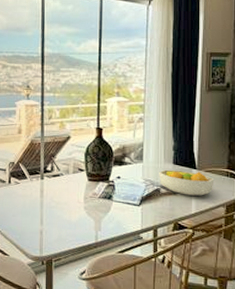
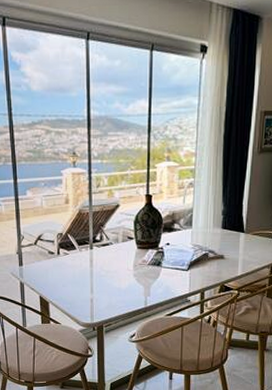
fruit bowl: present [159,169,214,196] -> none [207,234,261,258]

